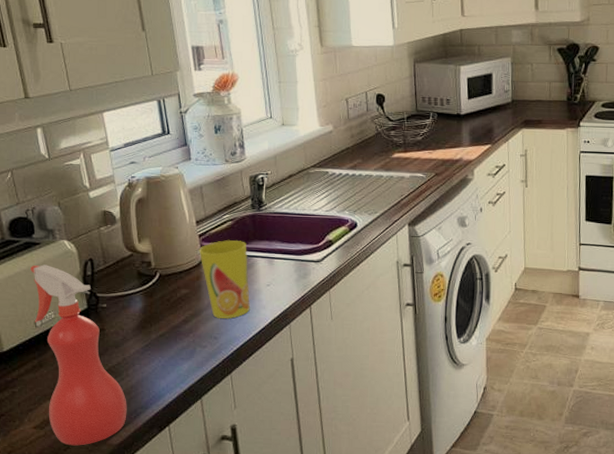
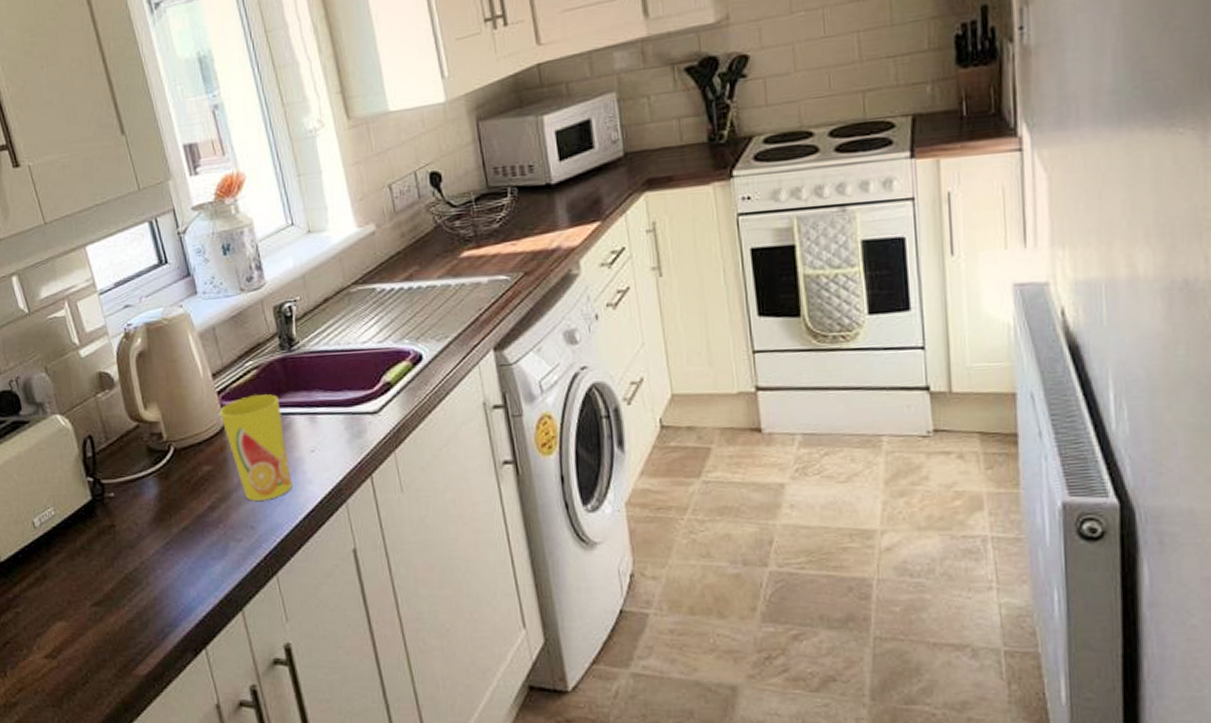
spray bottle: present [30,264,127,446] -> none [21,448,153,679]

